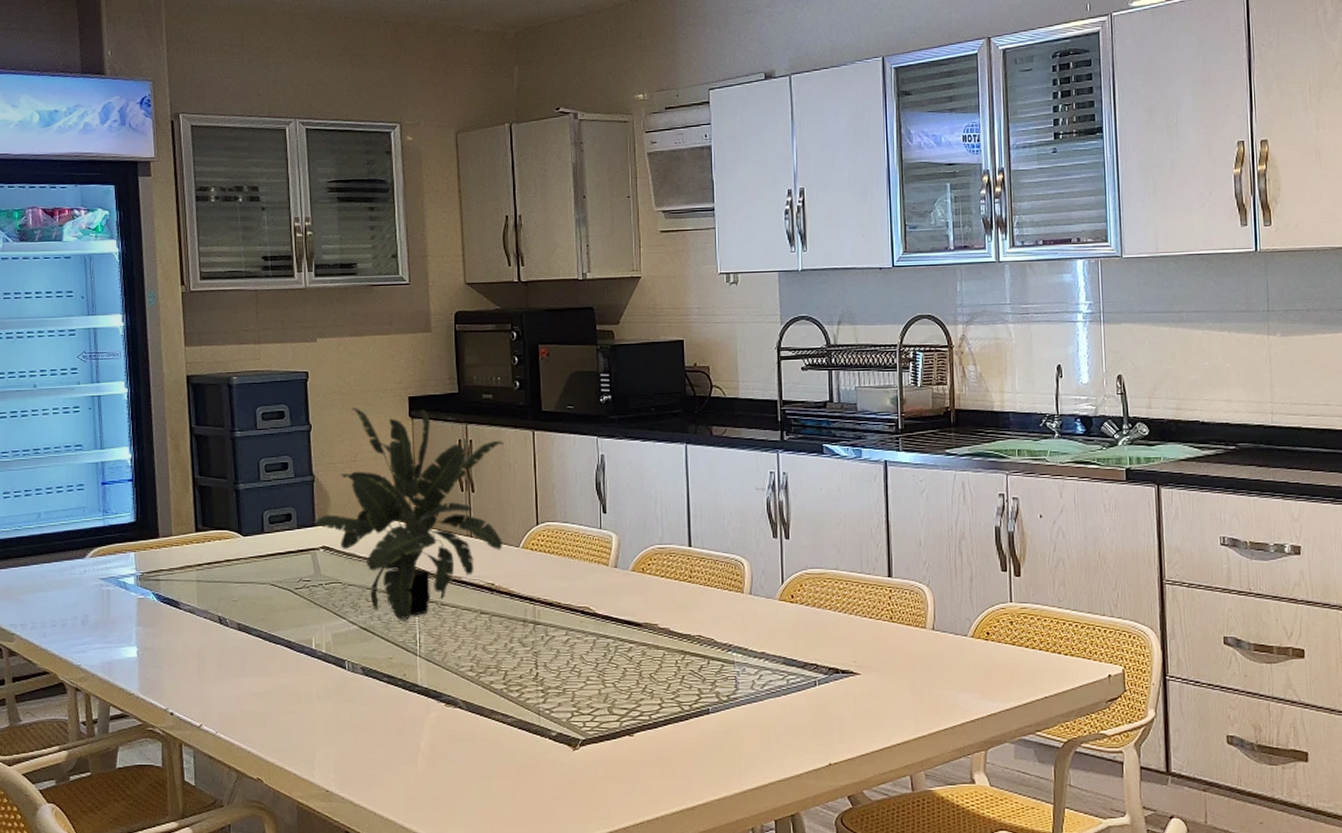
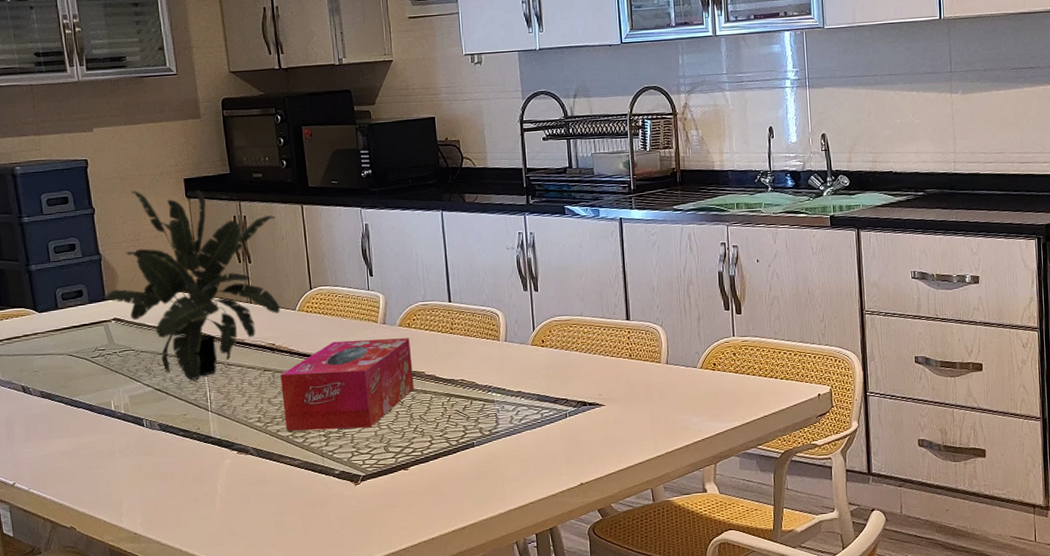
tissue box: none [498,584,645,685] -> present [280,338,414,431]

